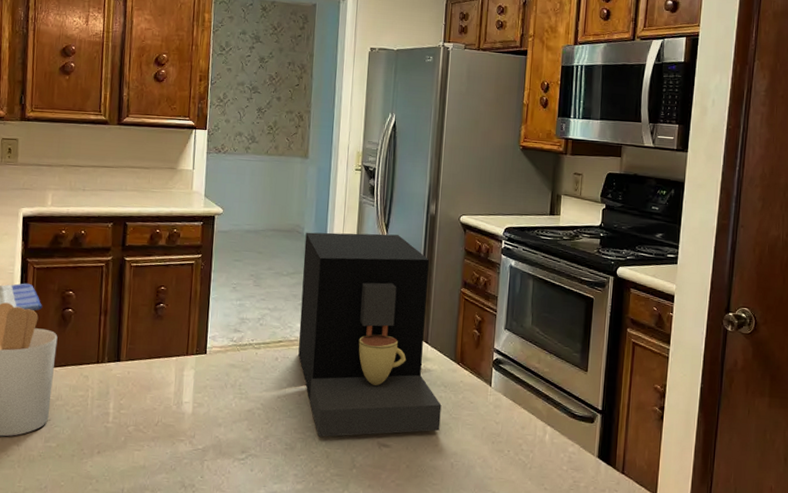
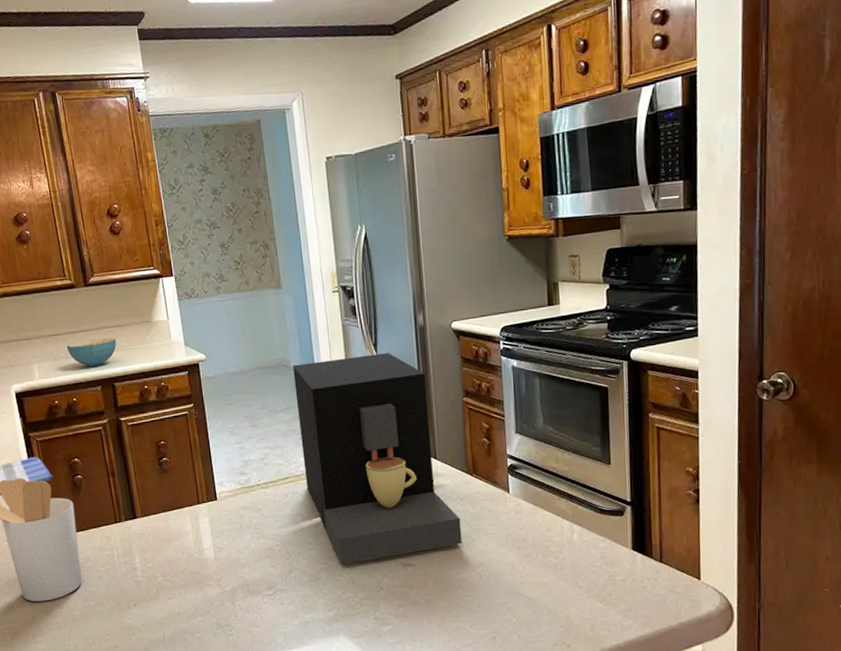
cereal bowl: none [86,176,138,203] -> present [66,337,117,367]

